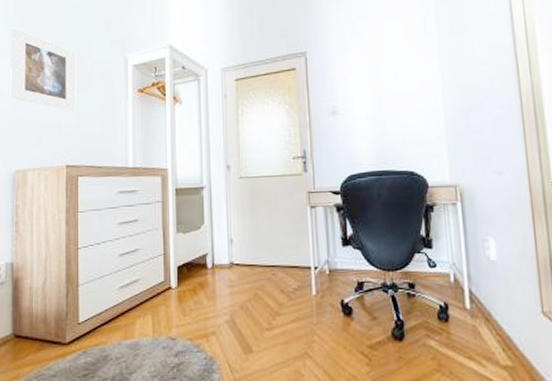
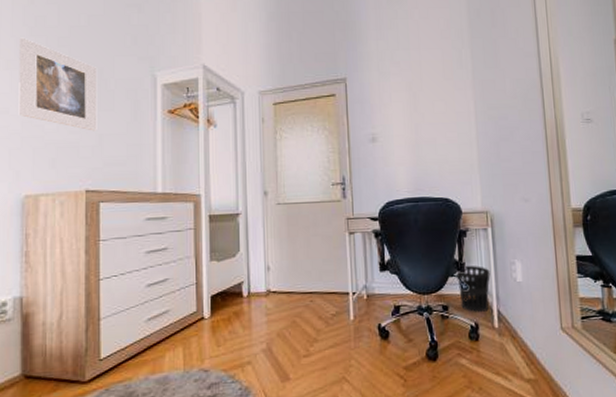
wastebasket: none [422,241,461,293] -> present [455,265,491,313]

